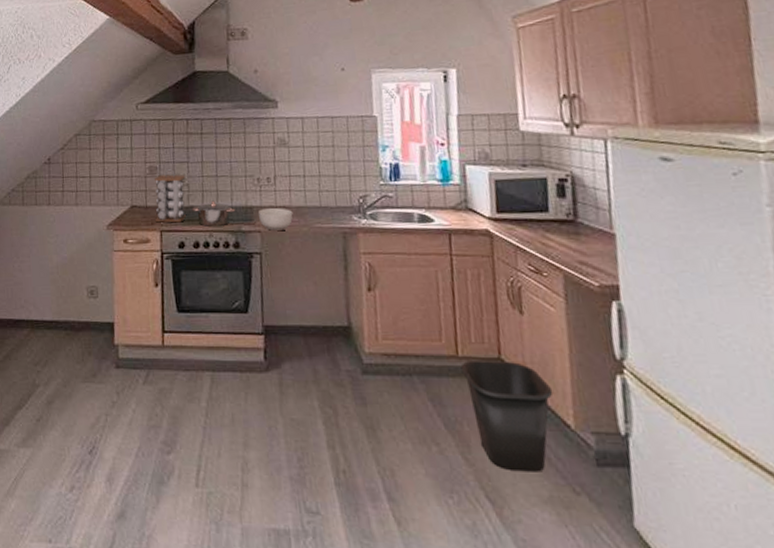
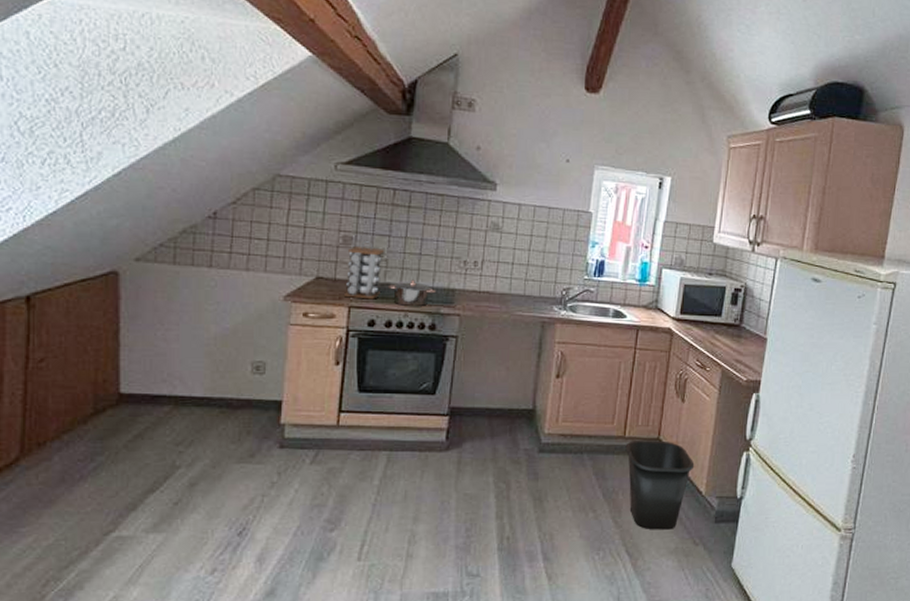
bowl: present [259,207,293,232] -> none [460,291,496,317]

